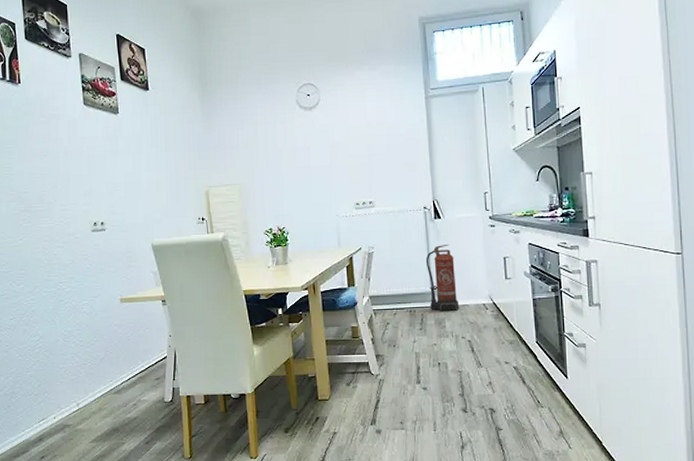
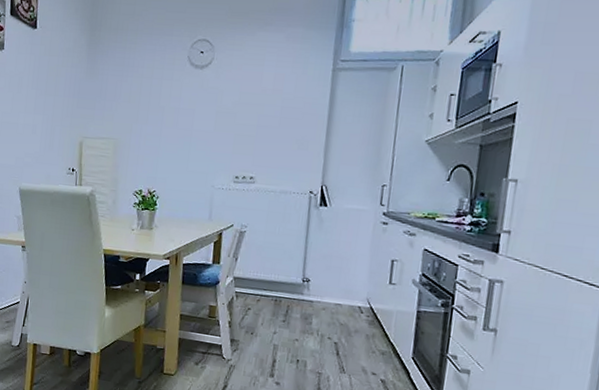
fire extinguisher: present [425,243,460,311] -> none [298,235,335,309]

